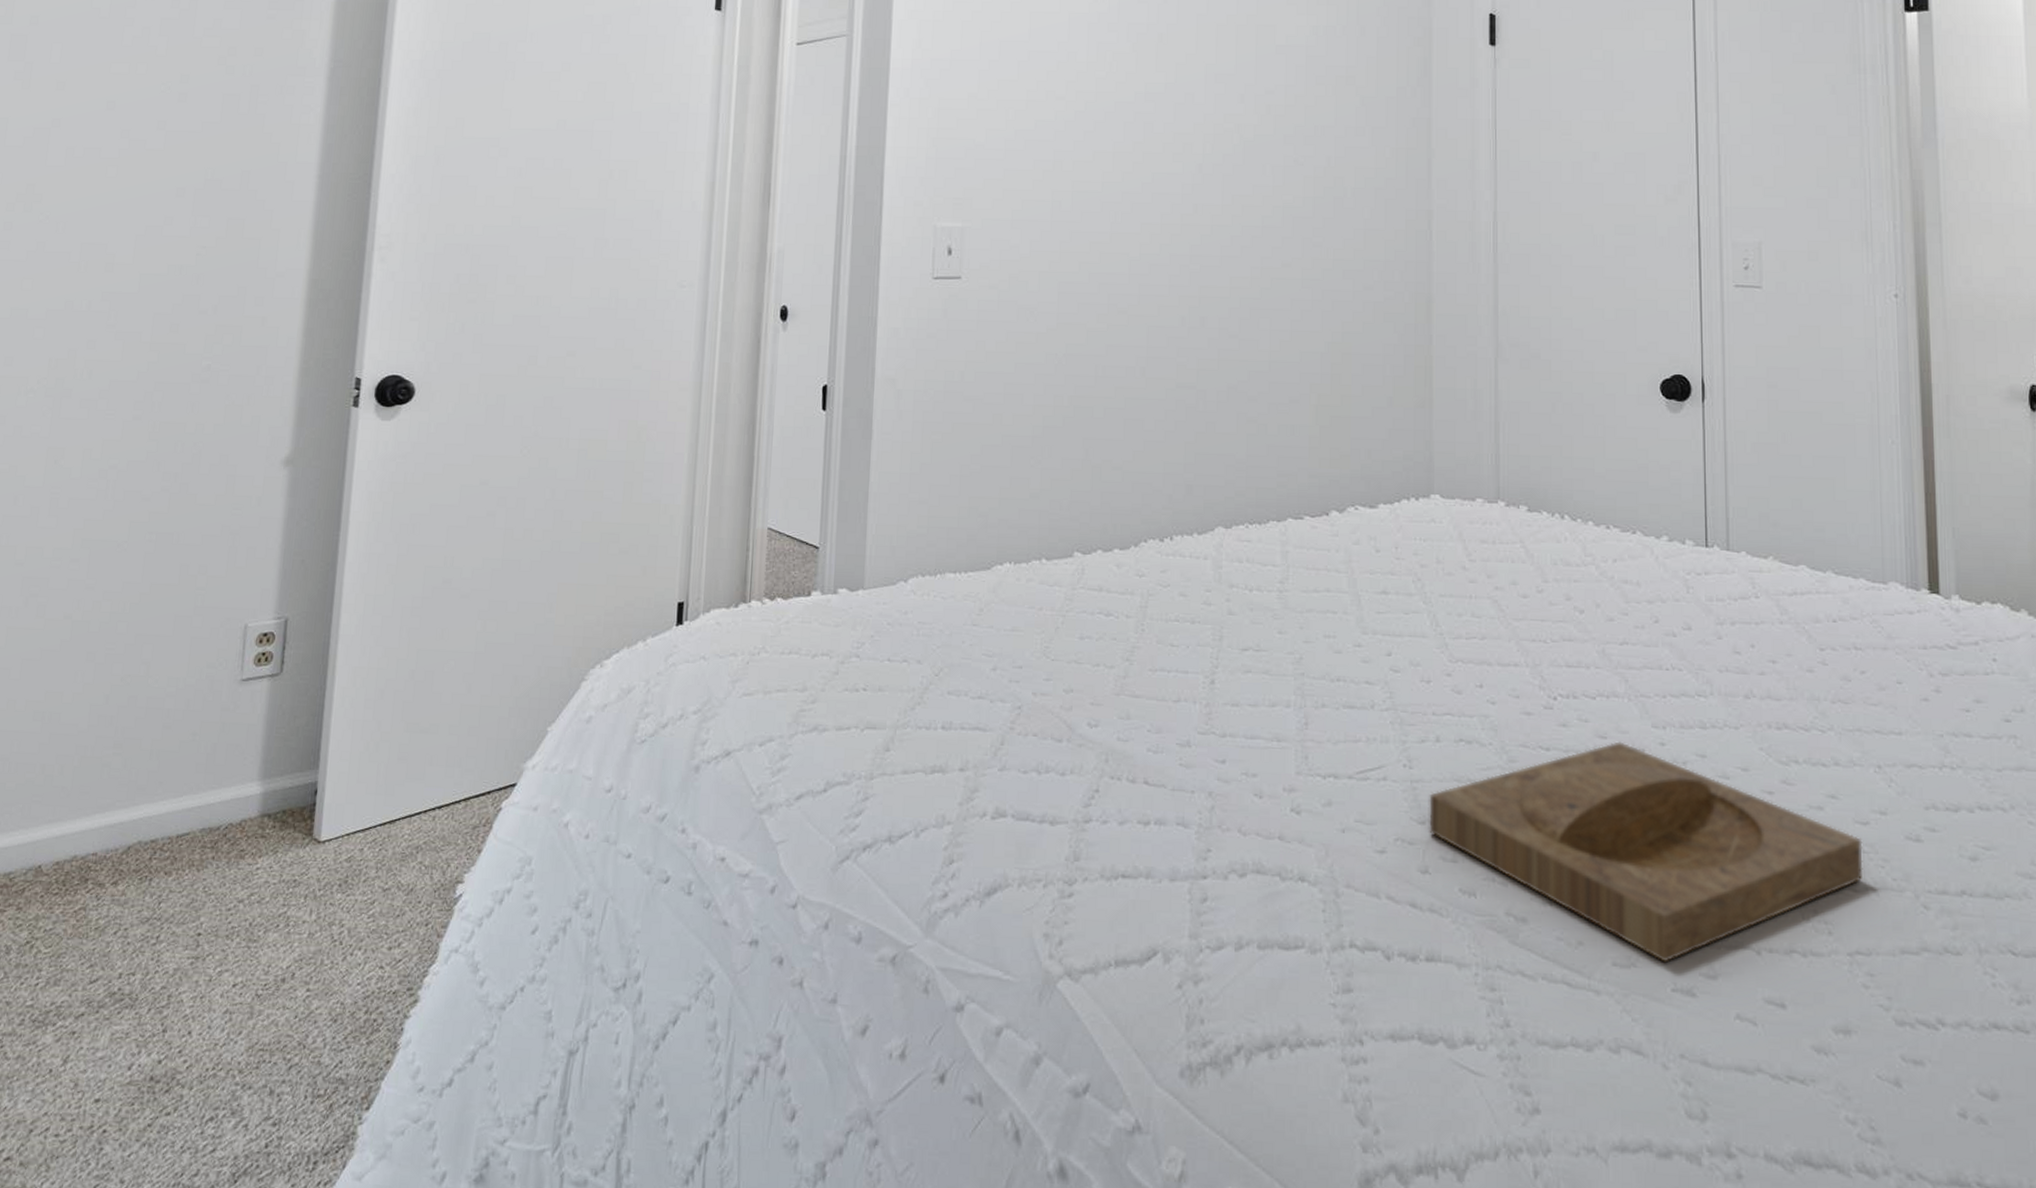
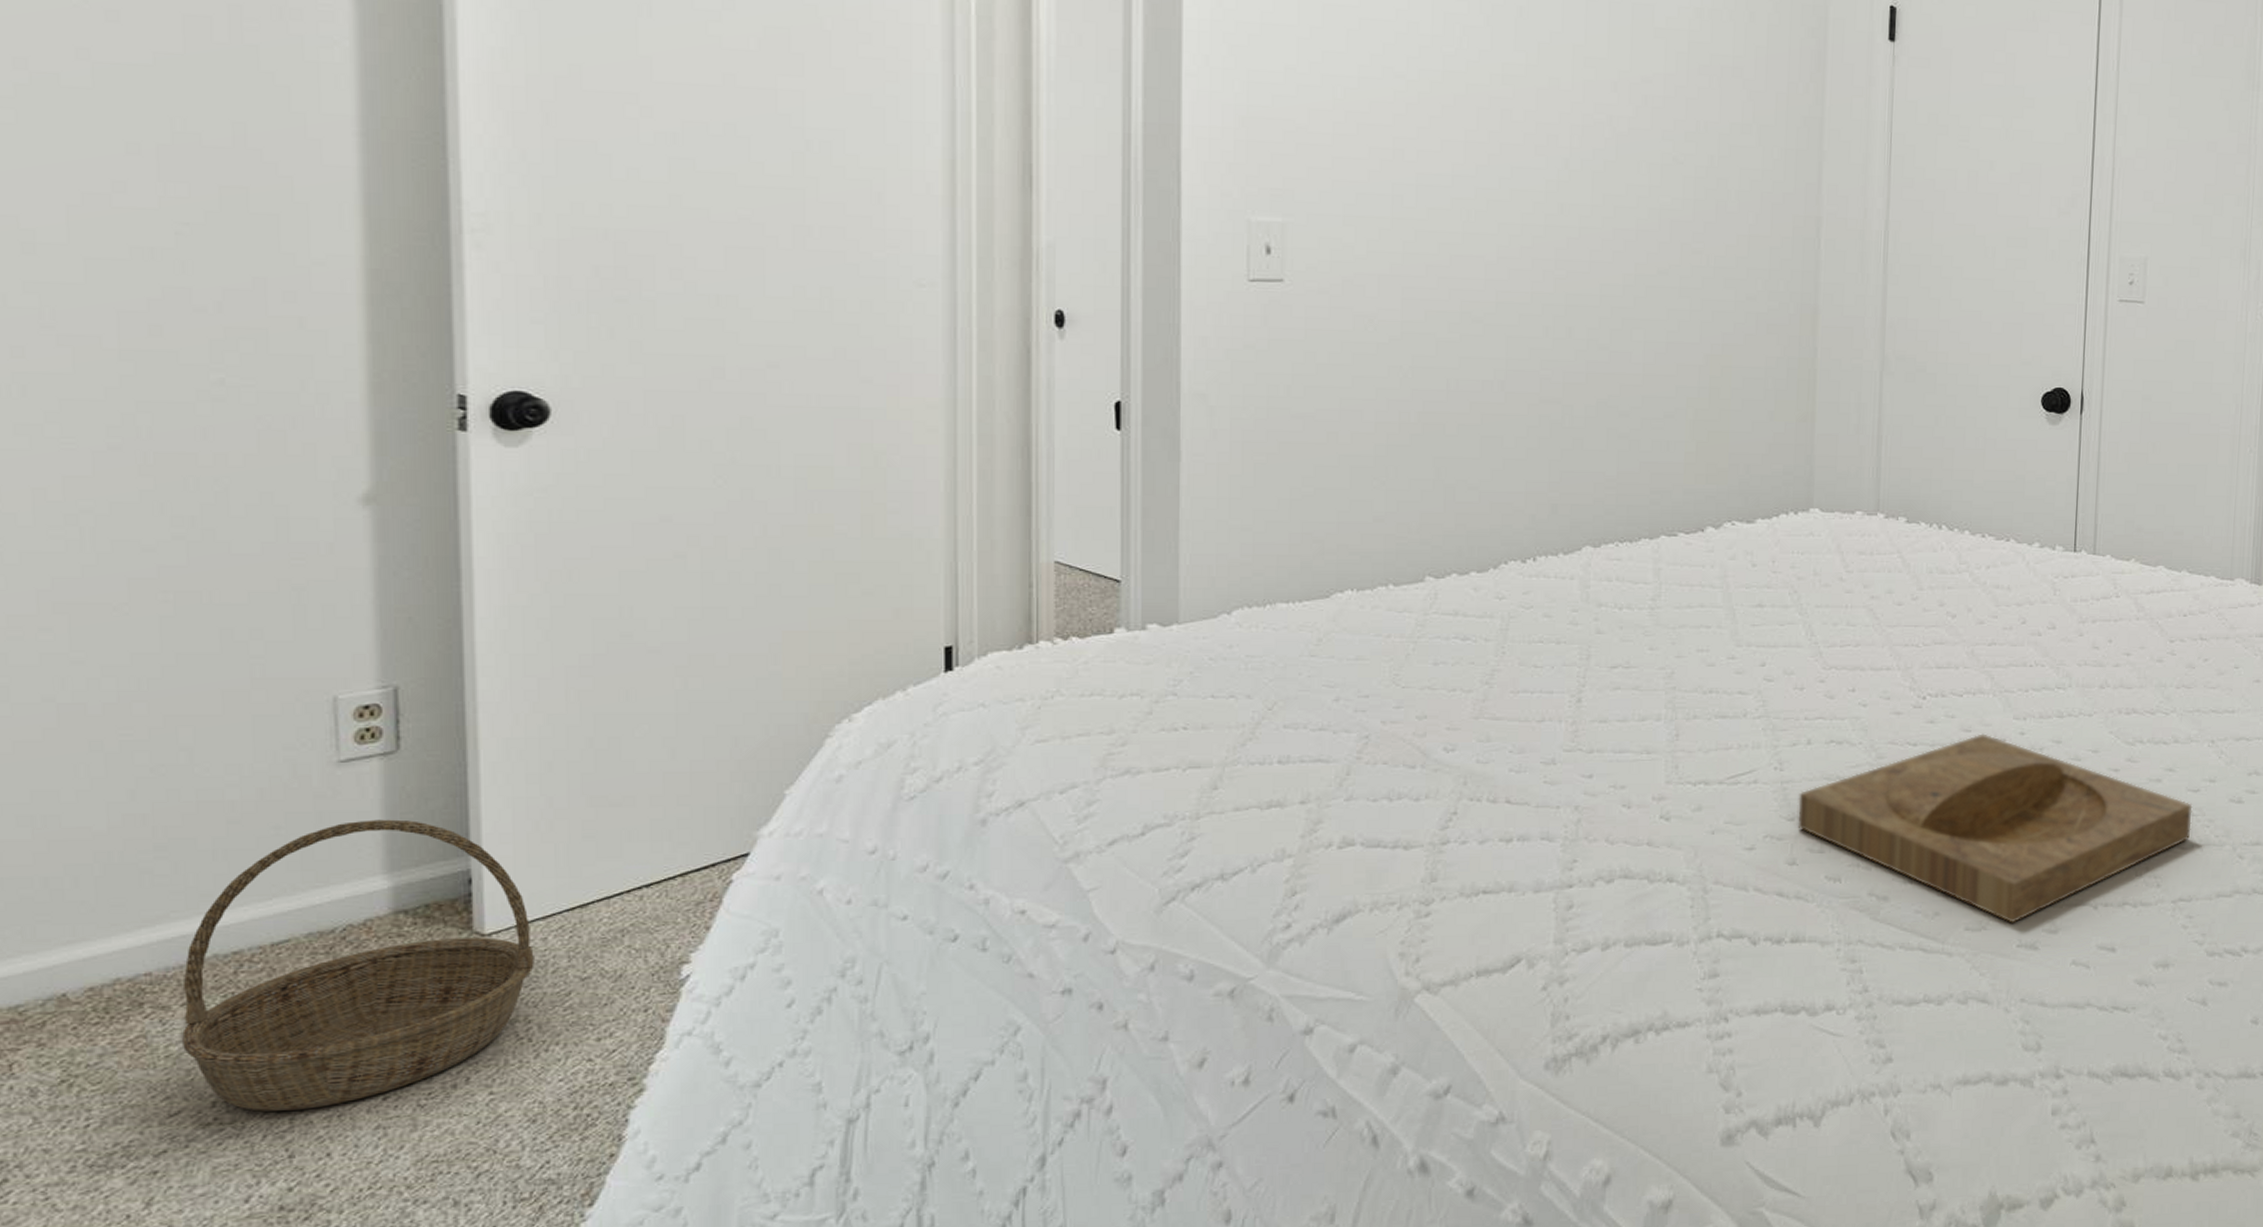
basket: none [107,732,353,989] -> present [182,819,534,1112]

